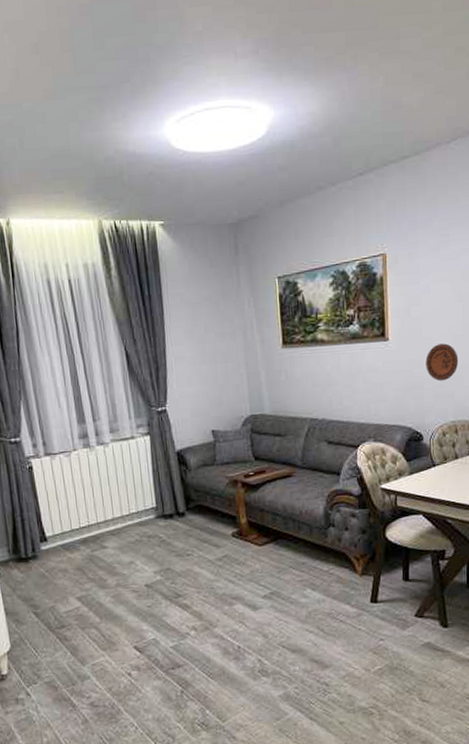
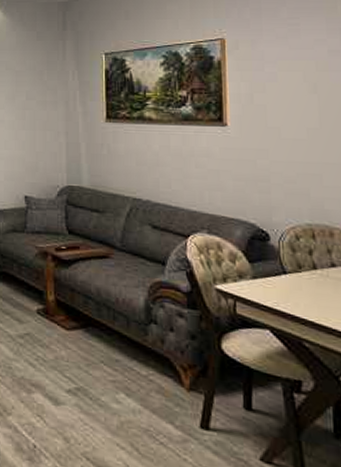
decorative plate: present [425,343,459,382] -> none [272,135,315,177]

